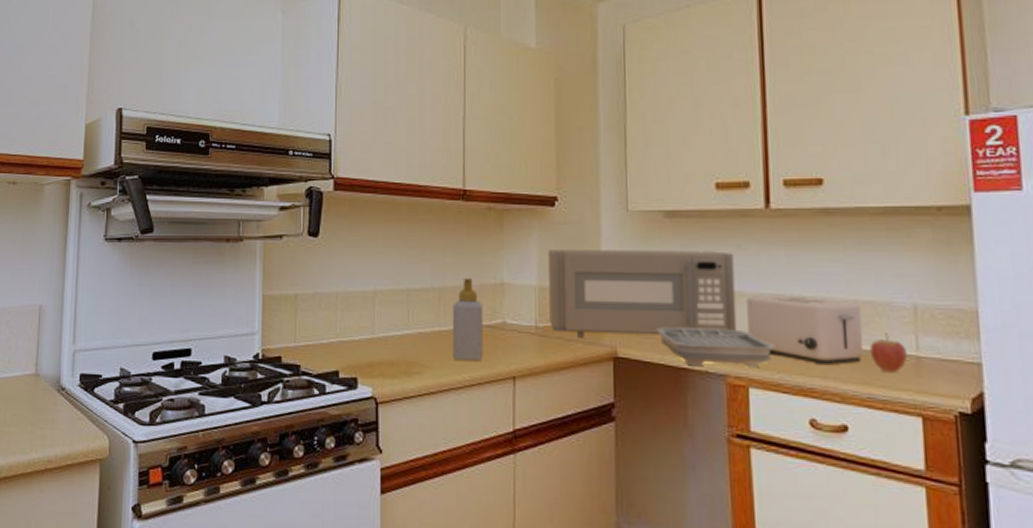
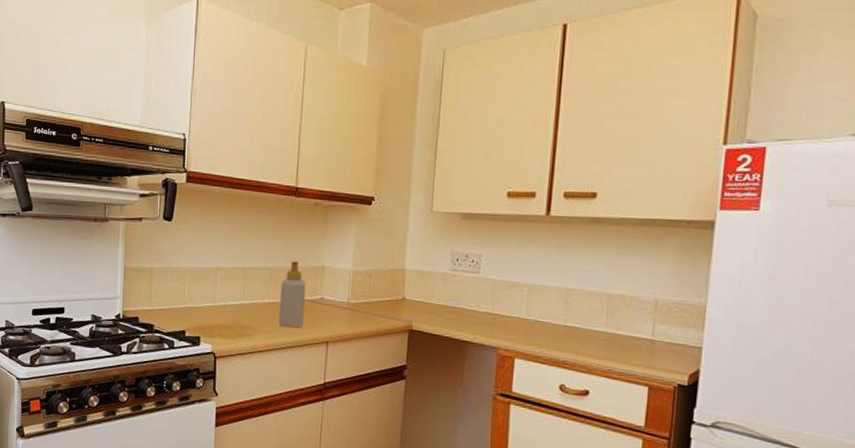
microwave: present [548,250,737,338] -> none [359,241,515,314]
dish rack: present [656,327,776,369] -> none [445,308,540,344]
toaster: present [746,295,864,366] -> none [519,286,613,344]
fruit: present [869,333,908,373] -> none [615,320,645,352]

